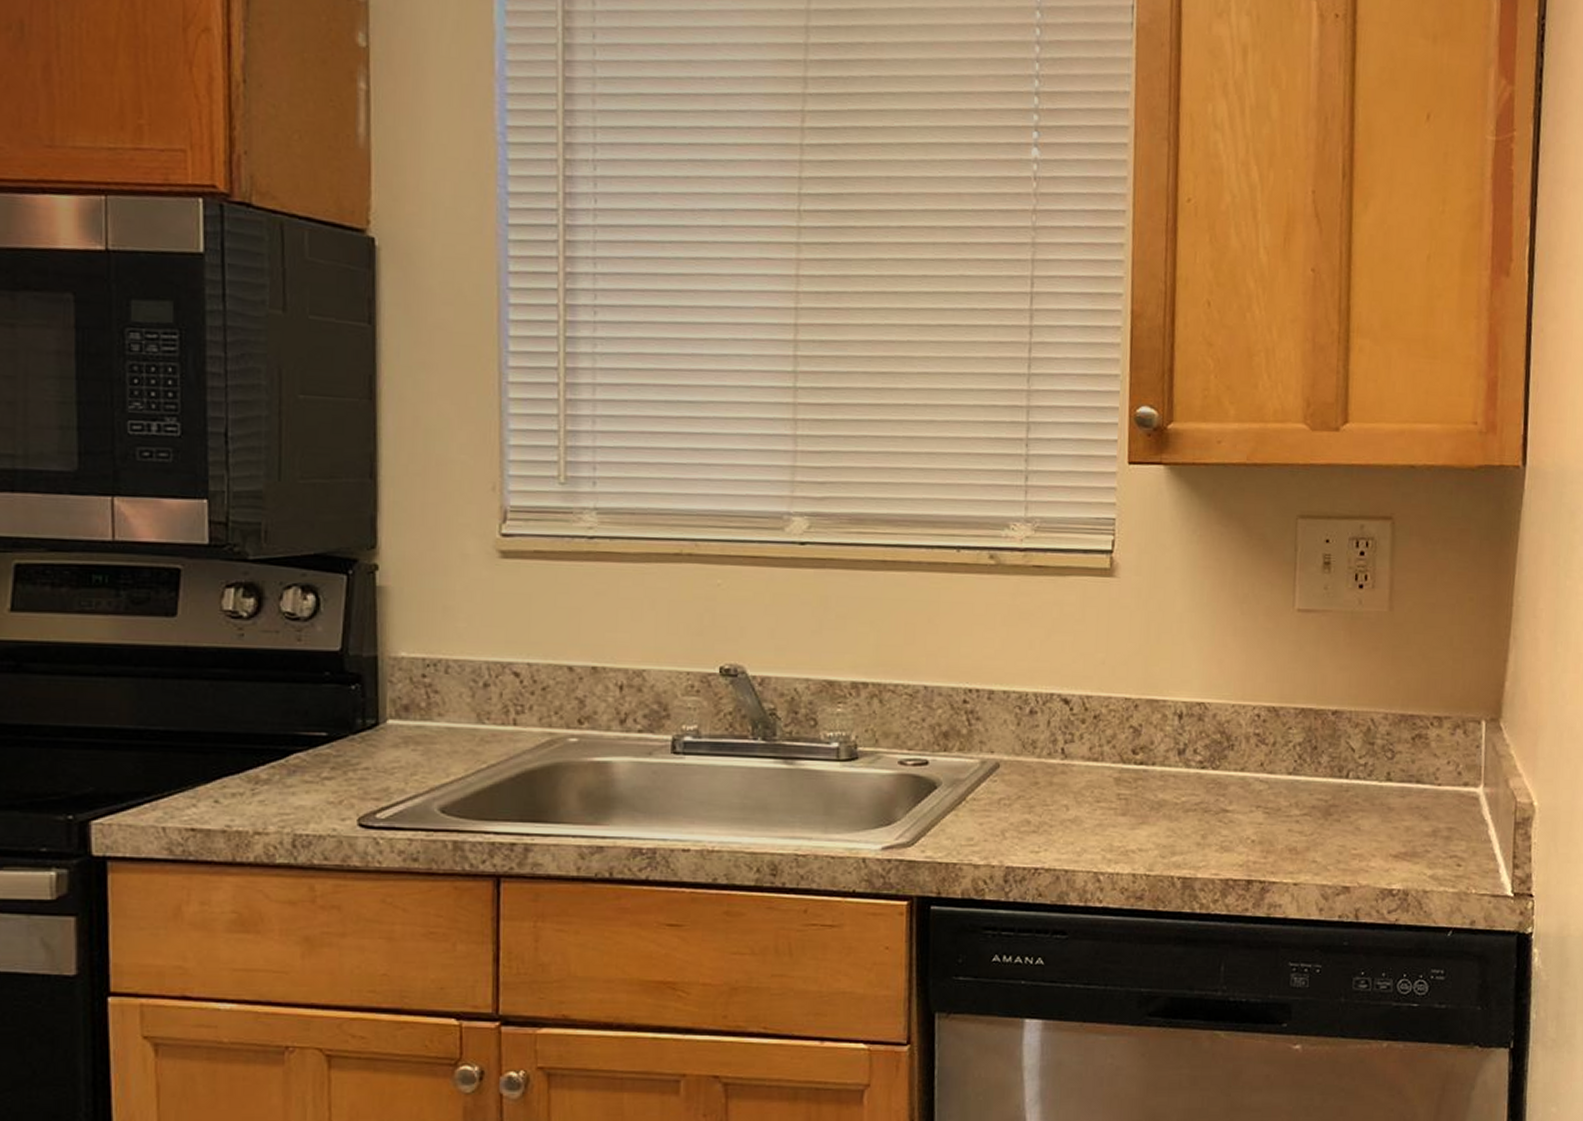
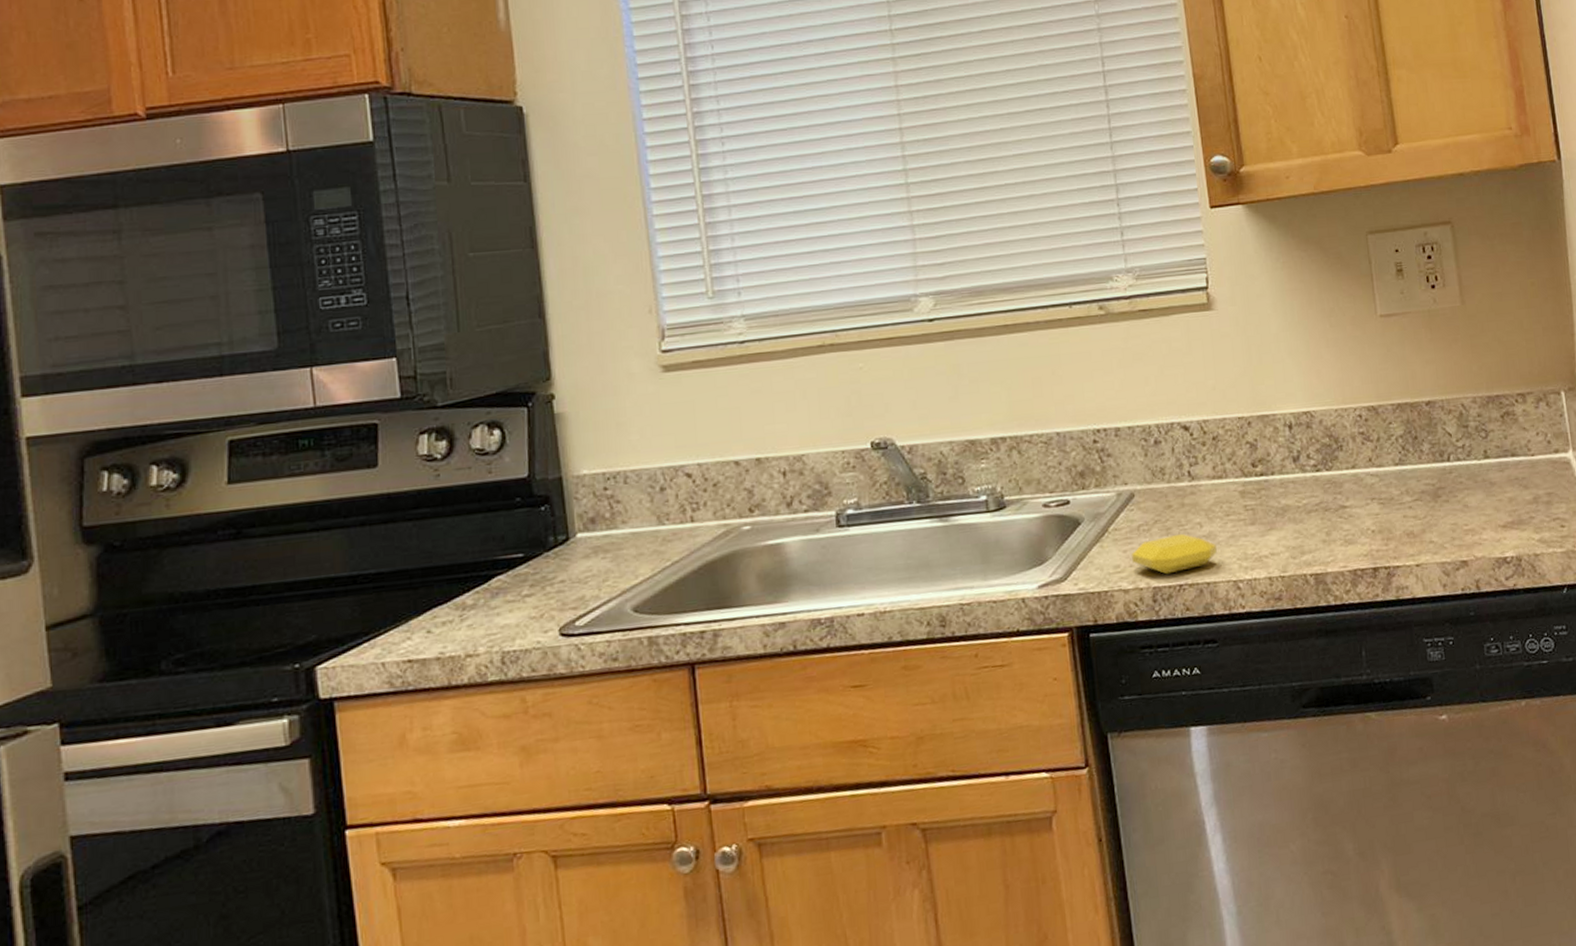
soap bar: none [986,813,1081,855] -> present [1131,533,1217,575]

